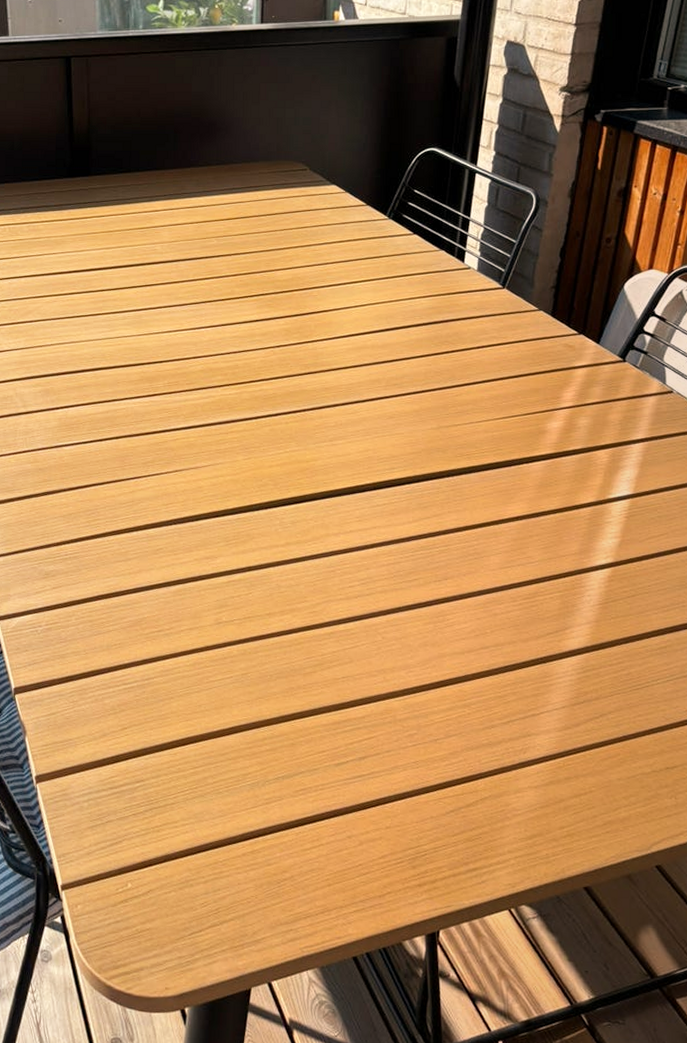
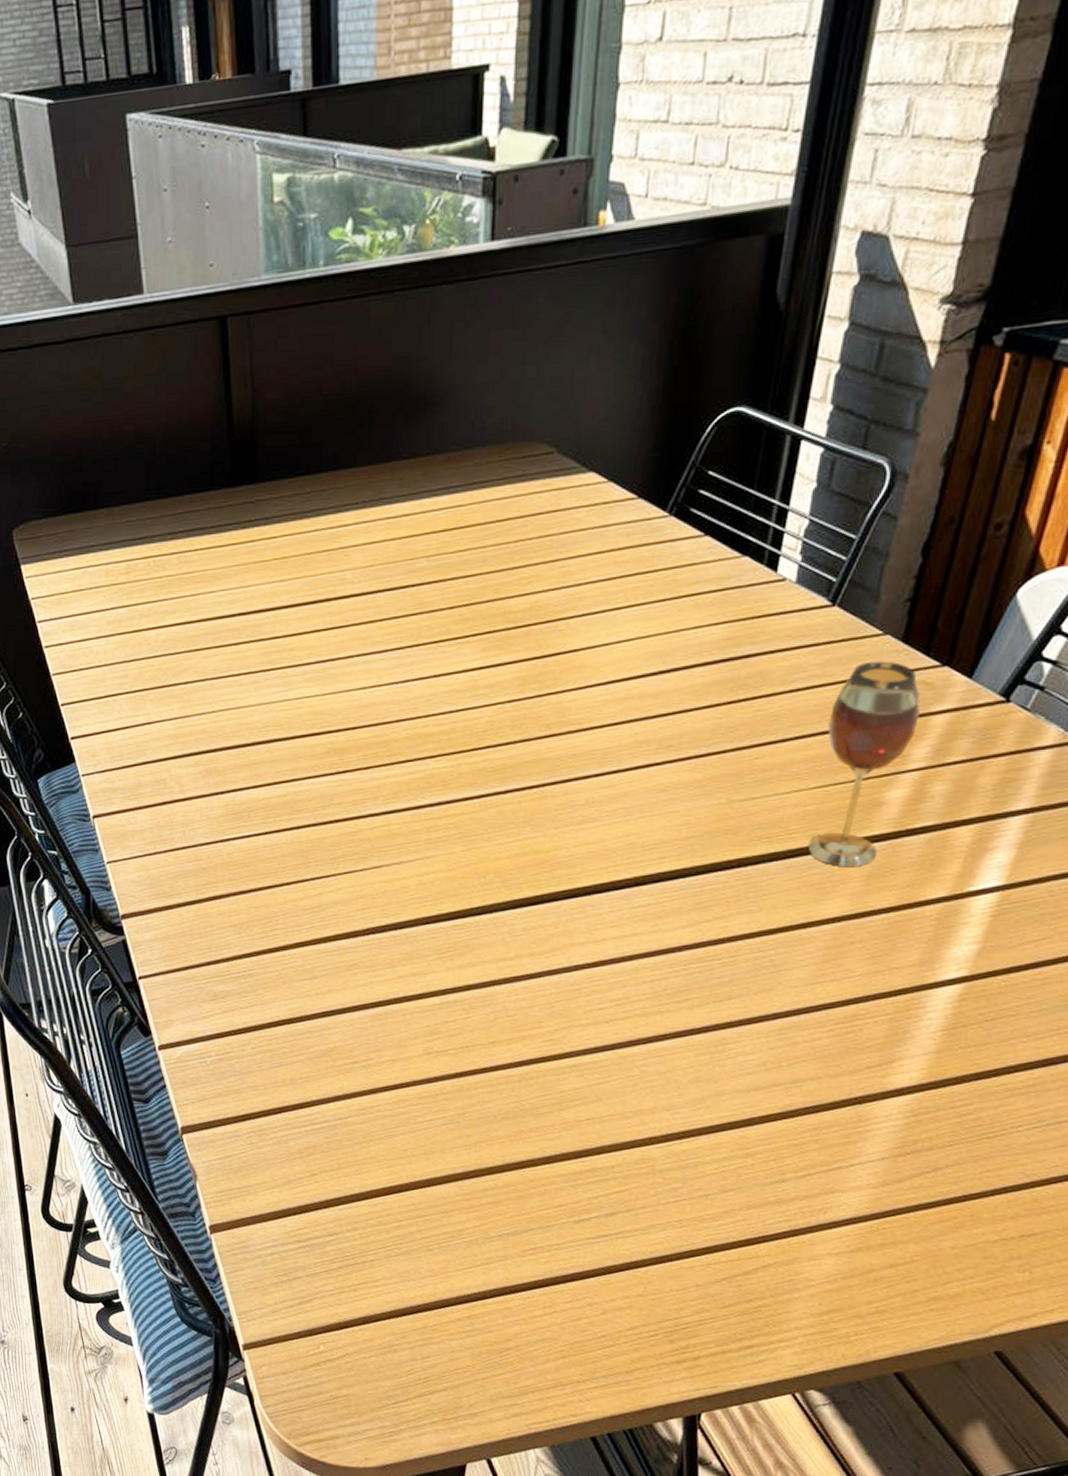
wineglass: none [497,329,566,479] -> present [808,661,920,868]

